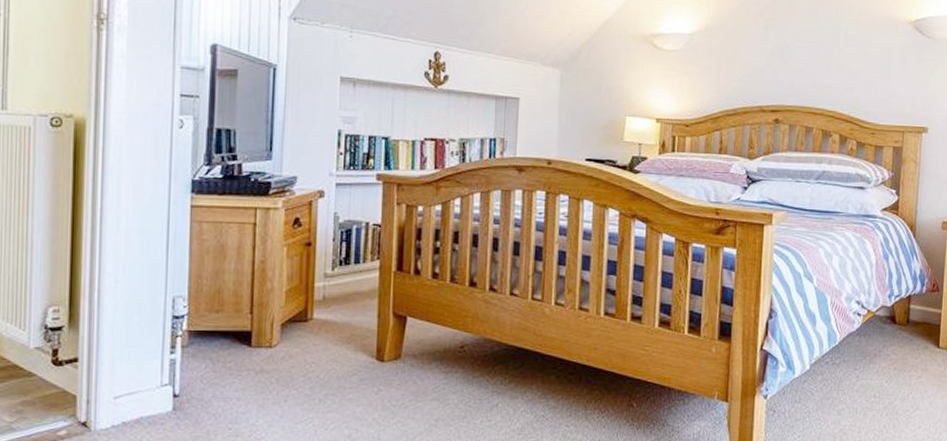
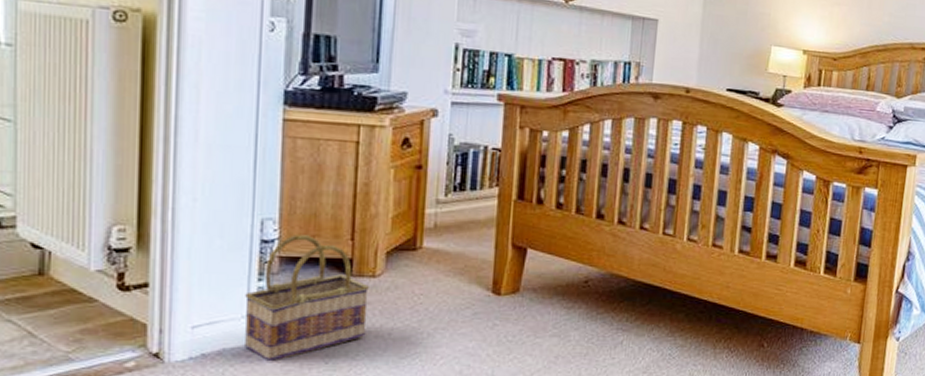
basket: none [159,310,268,429] -> present [245,235,371,362]

